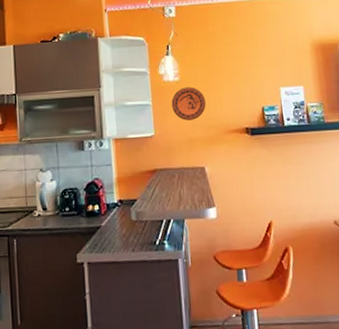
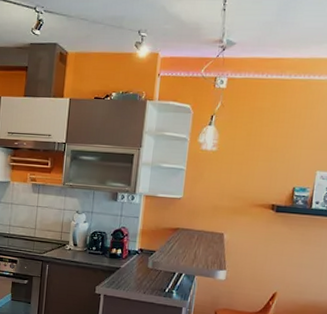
decorative plate: present [171,87,206,121] -> none [204,158,238,190]

